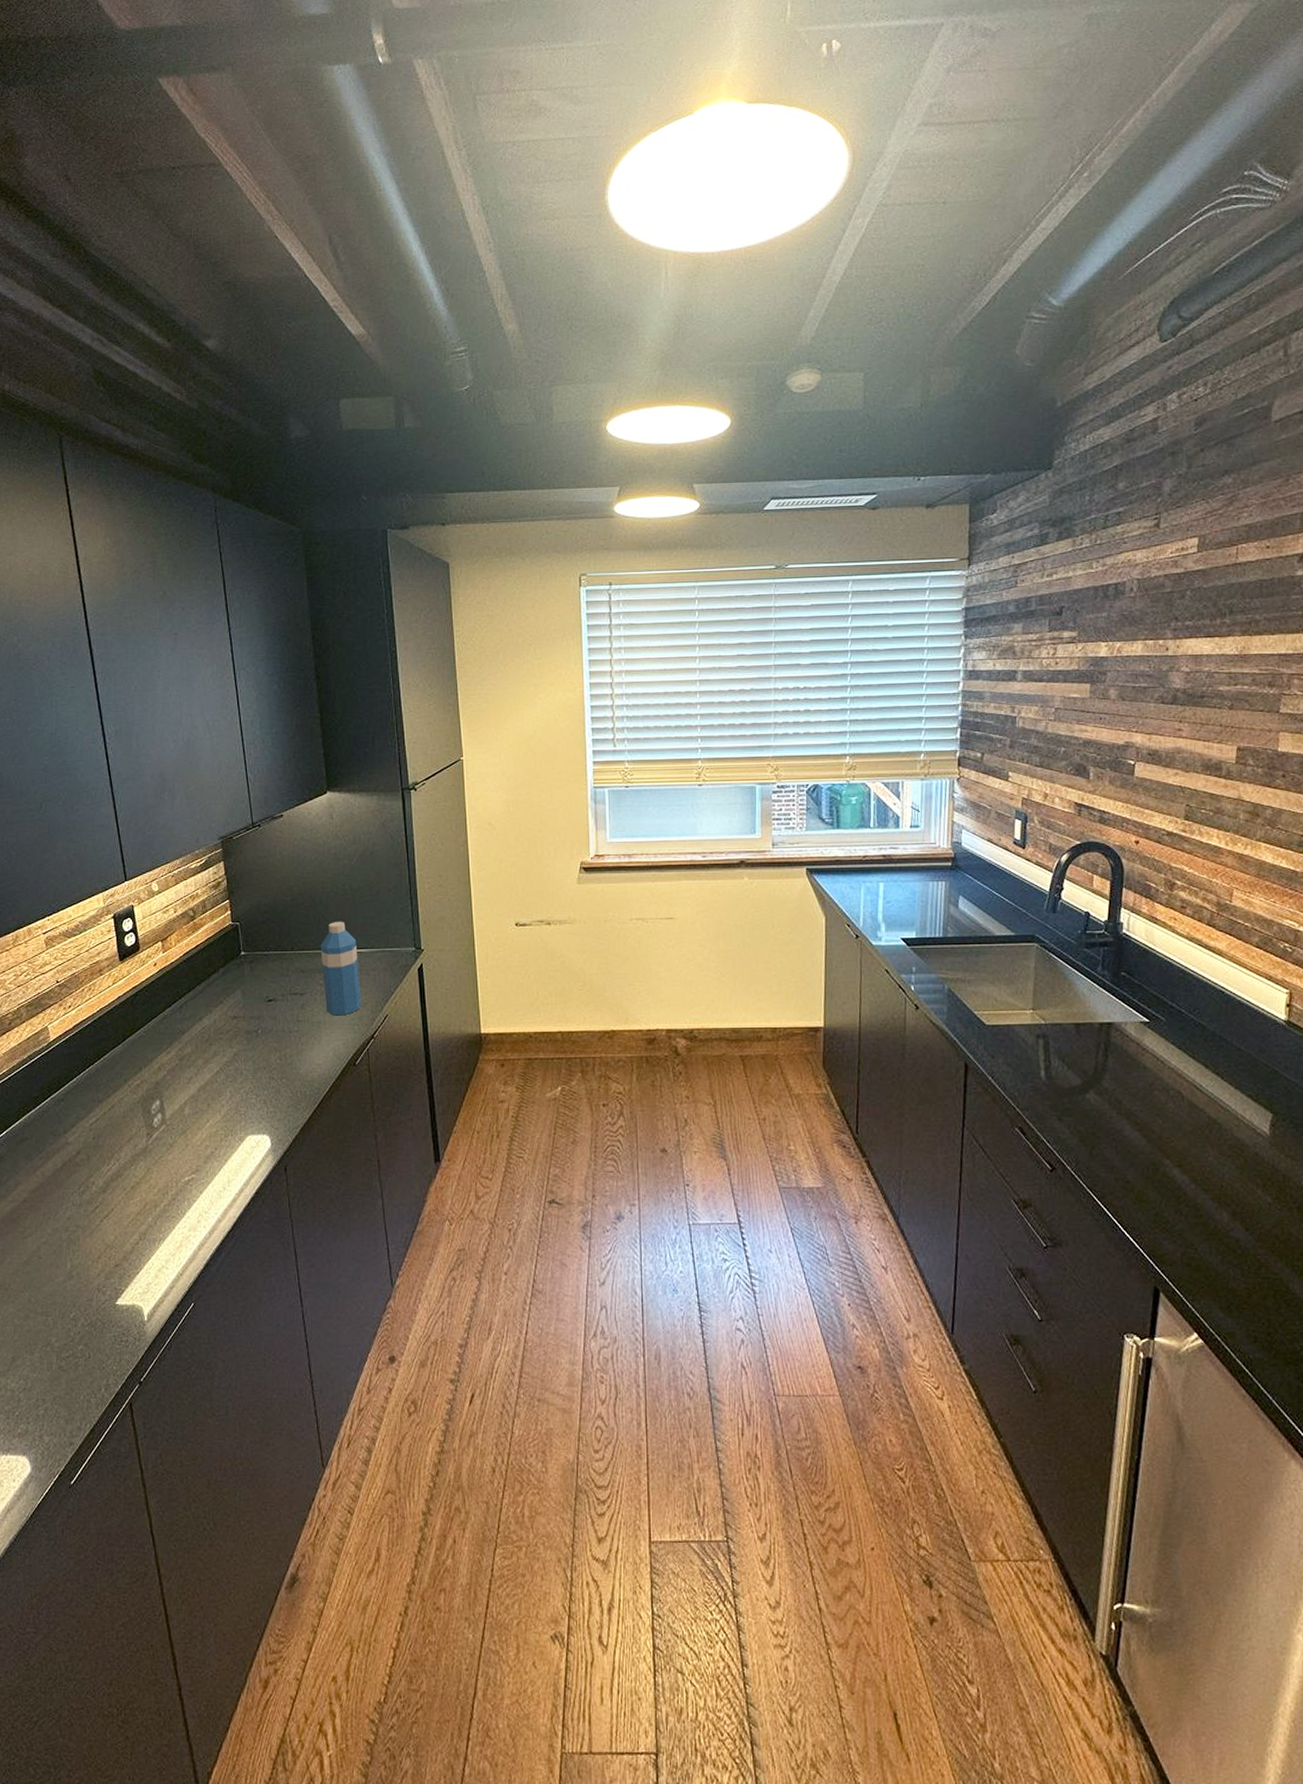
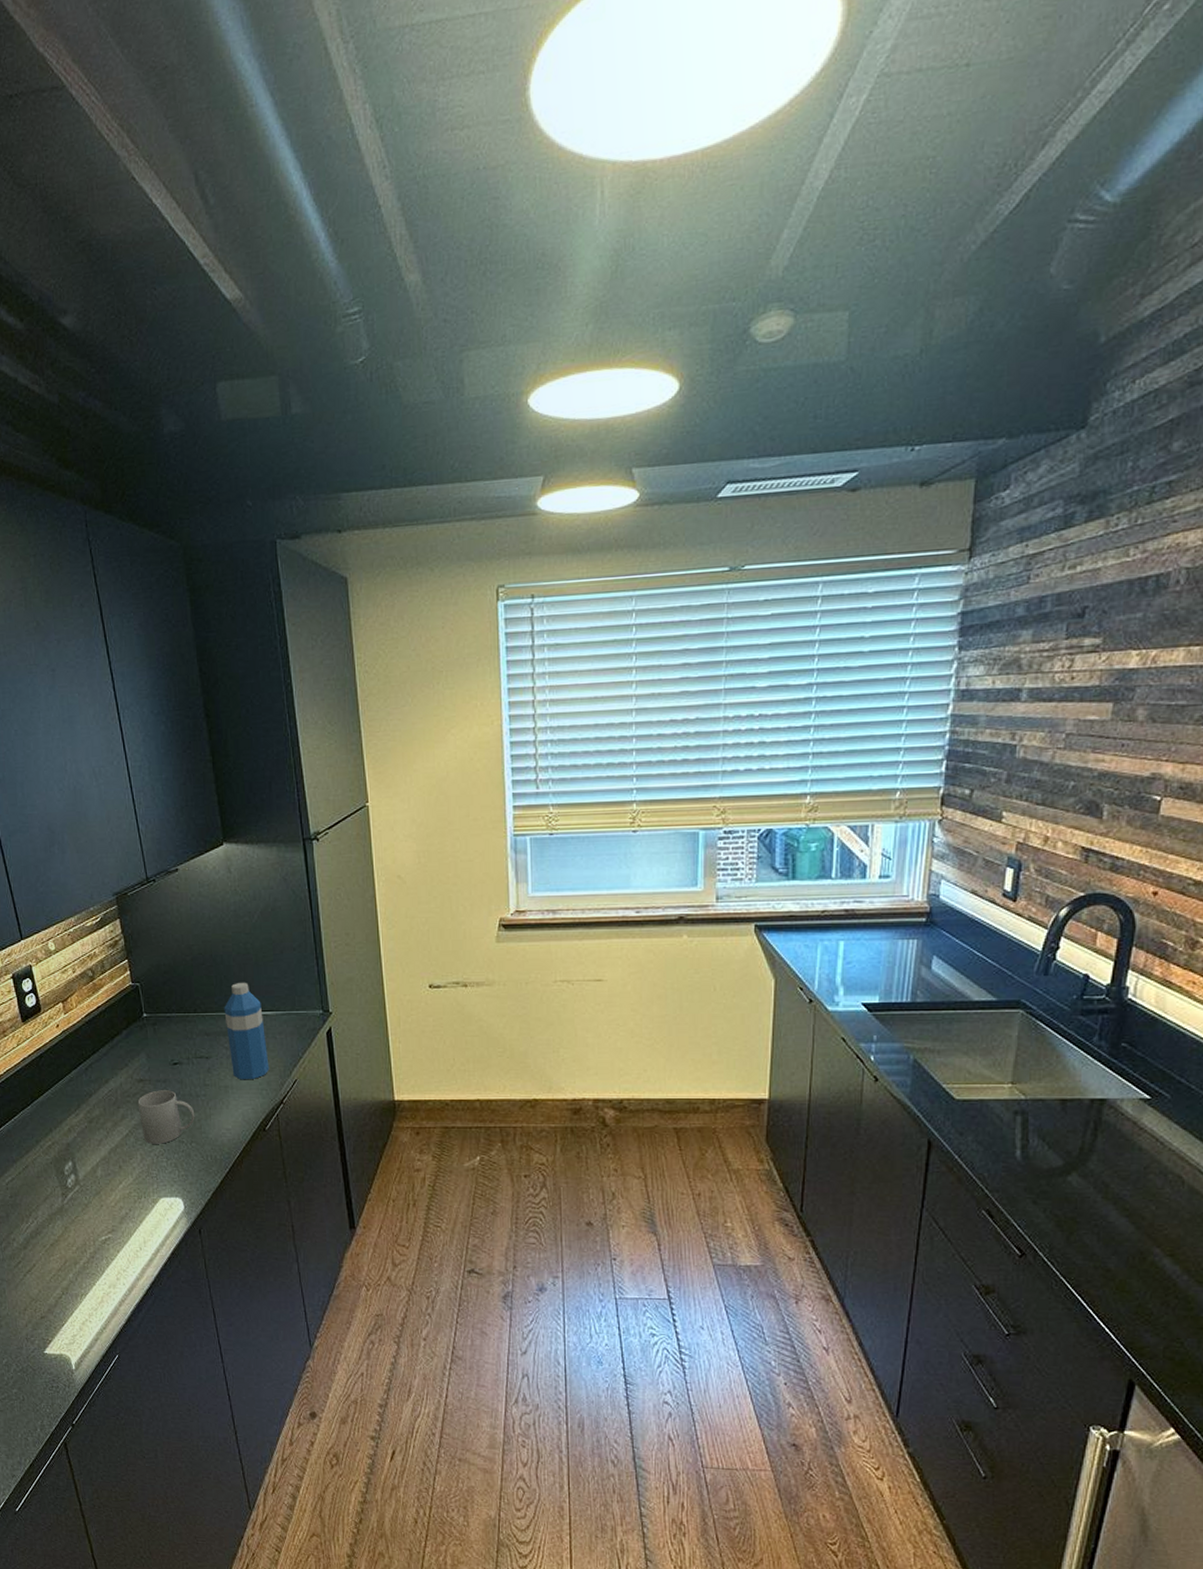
mug: none [230,1027,287,1081] -> present [137,1090,195,1144]

